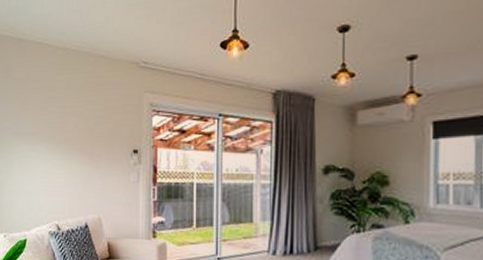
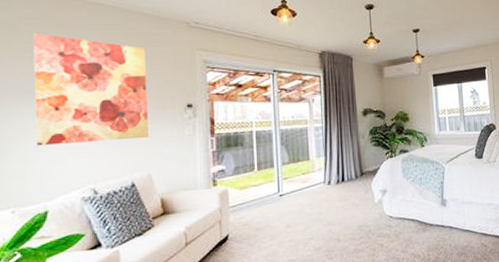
wall art: none [19,79,101,182] -> present [33,32,150,146]

